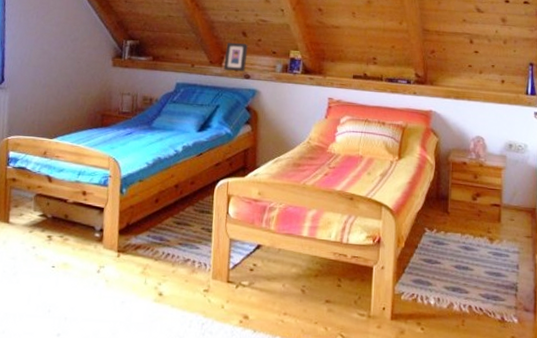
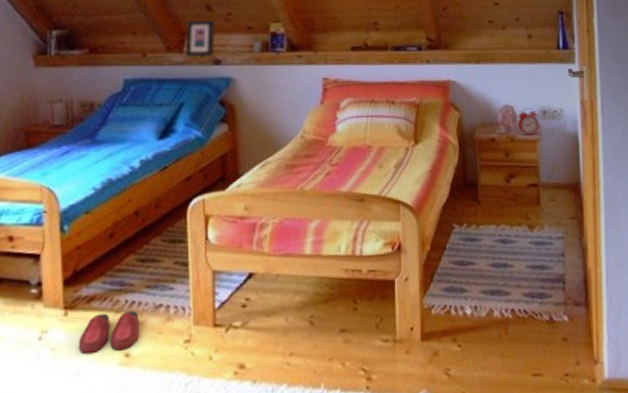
slippers: none [126,259,172,290] -> present [79,311,139,354]
alarm clock: none [487,140,505,164] -> present [518,108,539,136]

